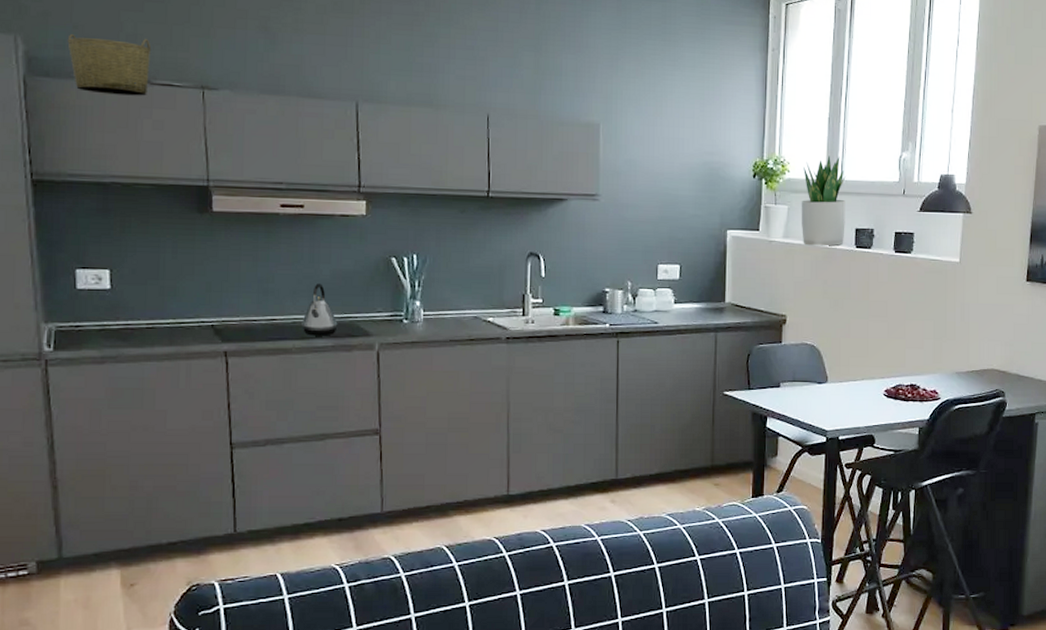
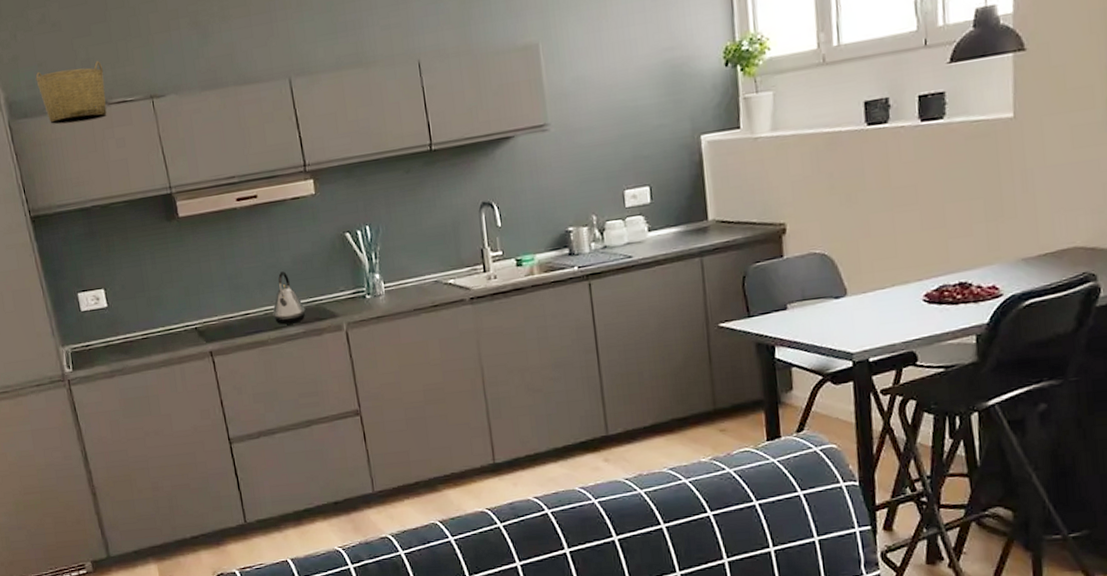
planter: present [801,155,846,246] -> none [788,15,851,135]

